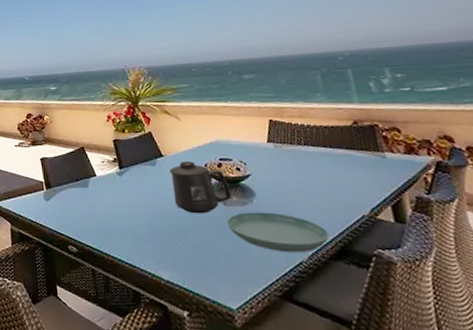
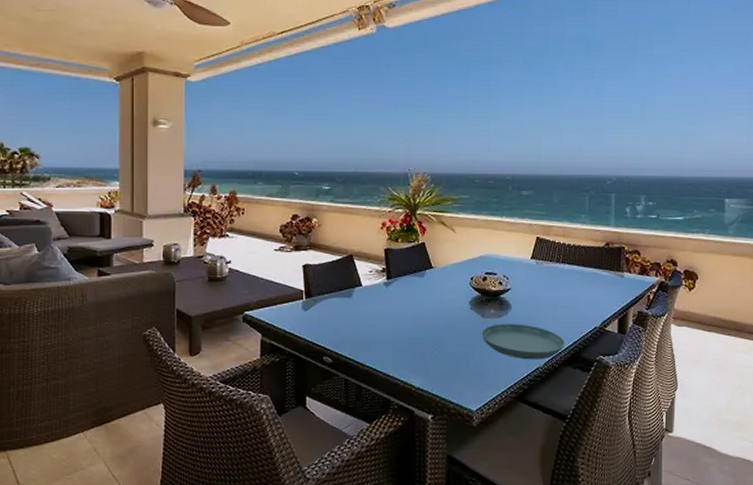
mug: present [170,161,231,214] -> none [436,274,490,325]

